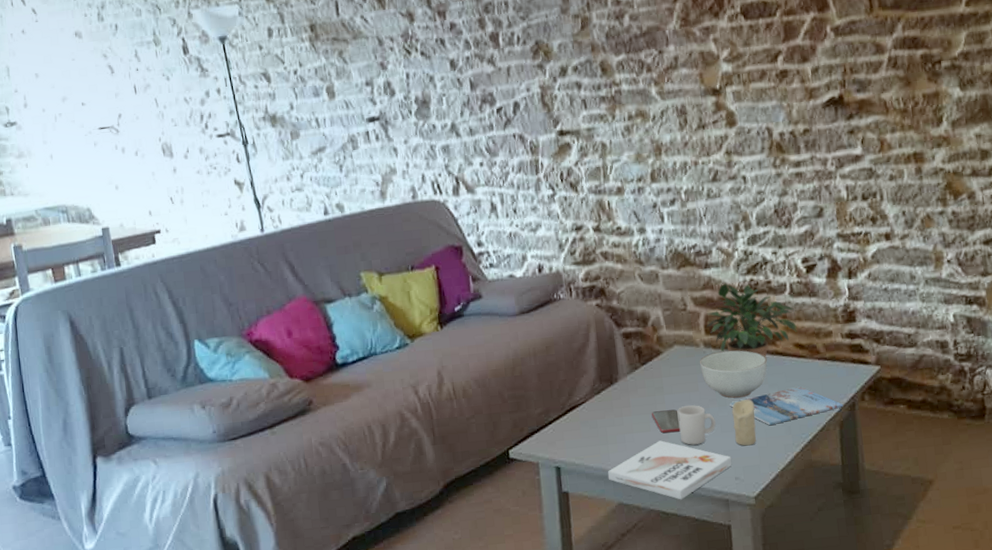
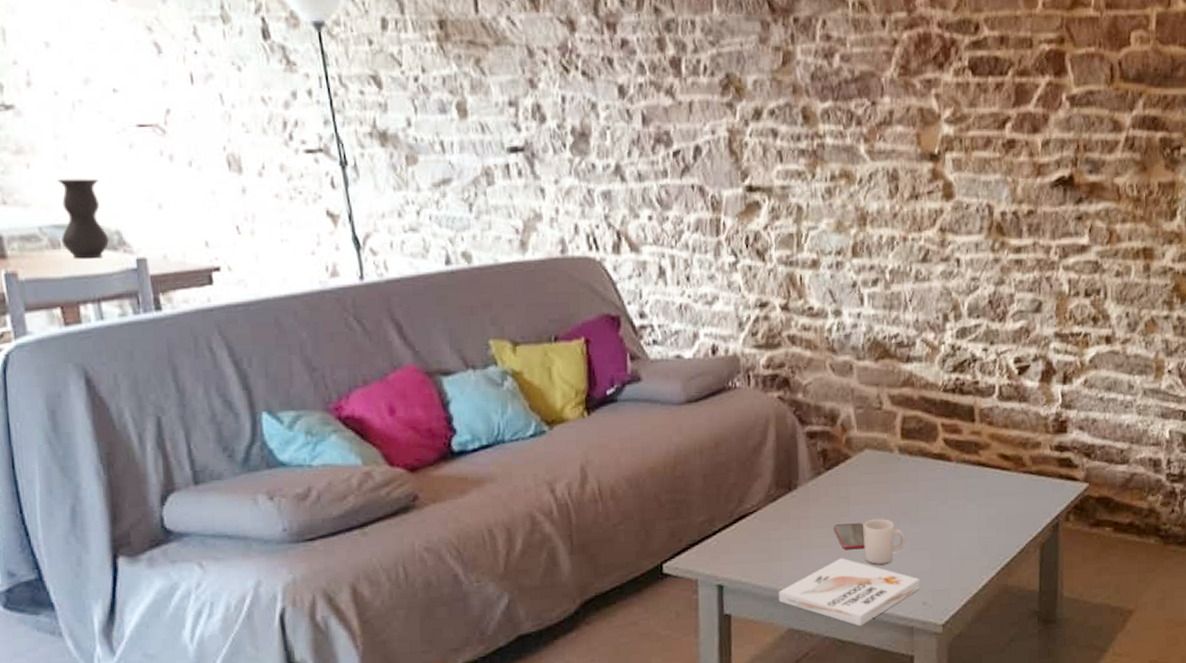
vase: none [47,171,83,232] -> present [57,179,109,259]
bowl: present [699,349,768,398] -> none [892,457,968,513]
potted plant: present [706,283,797,357] -> none [902,380,1003,468]
magazine: present [729,386,843,426] -> none [922,502,1046,546]
candle: present [732,399,756,446] -> none [924,515,950,567]

